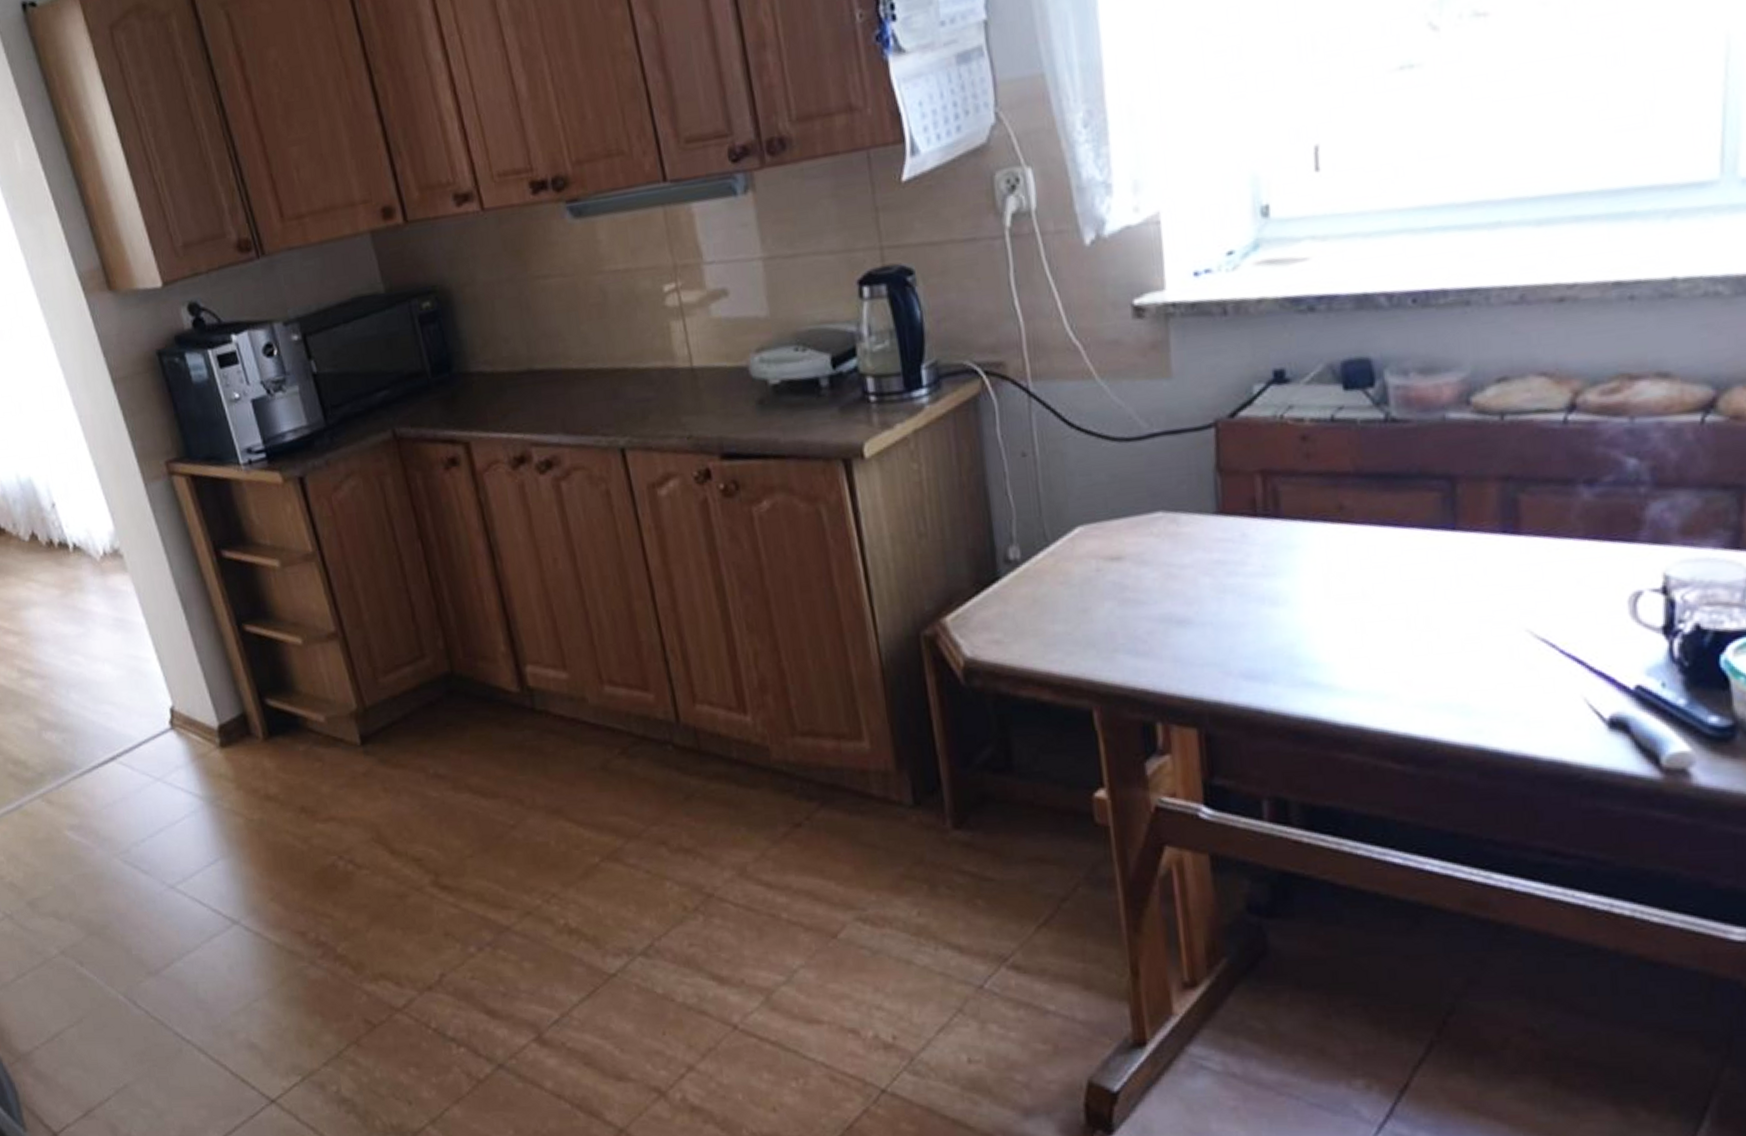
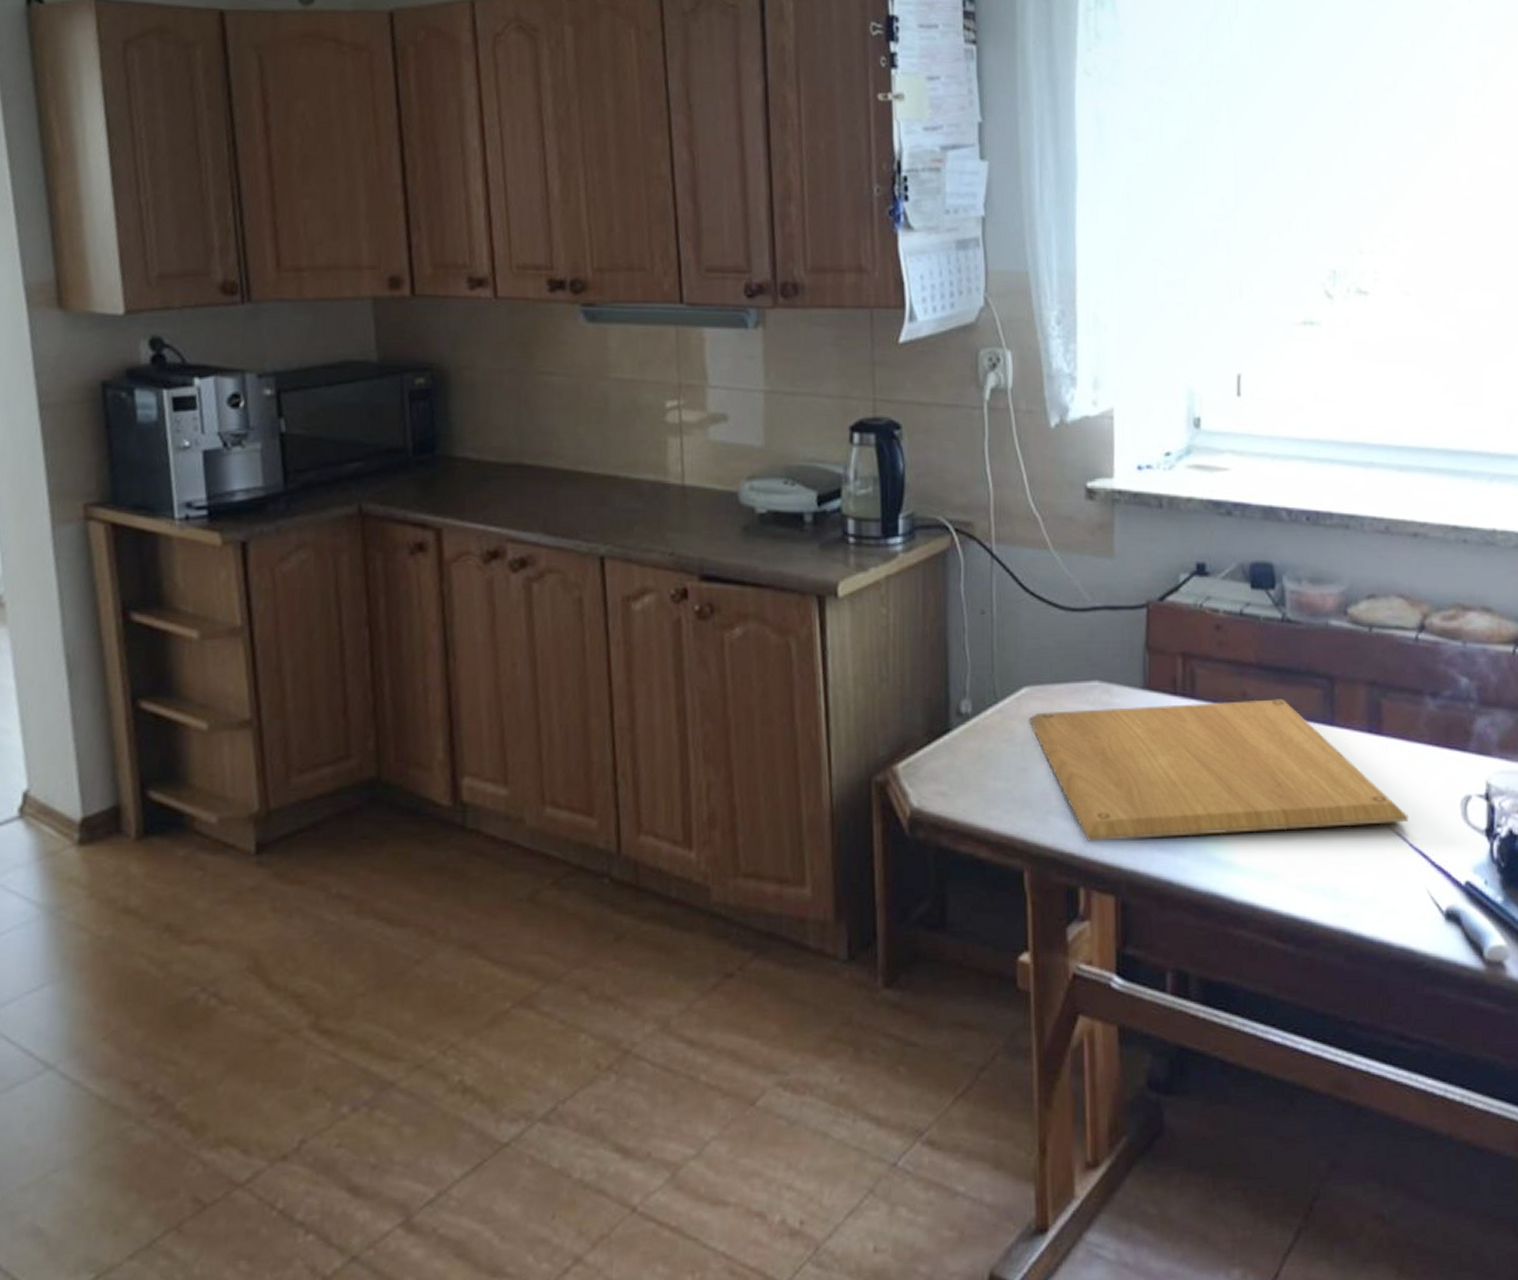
chopping board: none [1085,507,1558,676] -> present [1029,699,1409,841]

